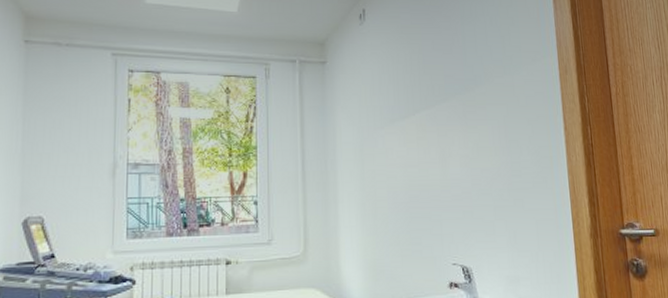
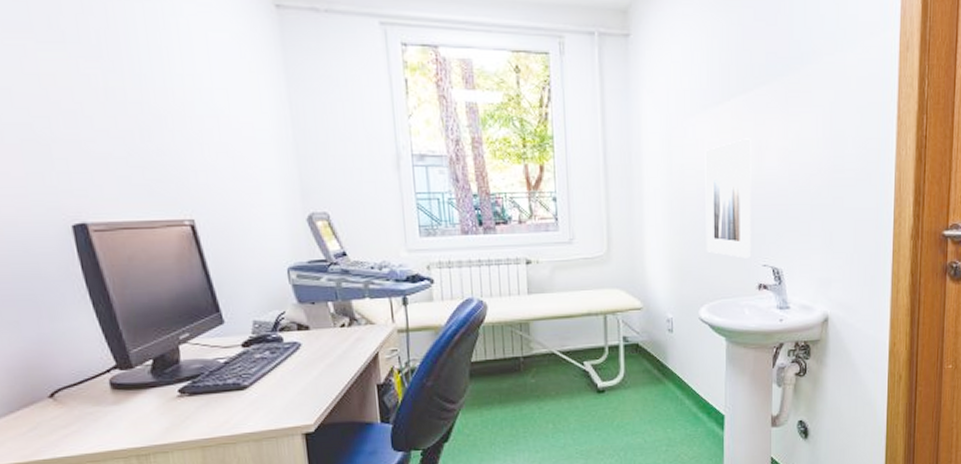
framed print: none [394,147,441,258] -> present [705,138,752,258]

